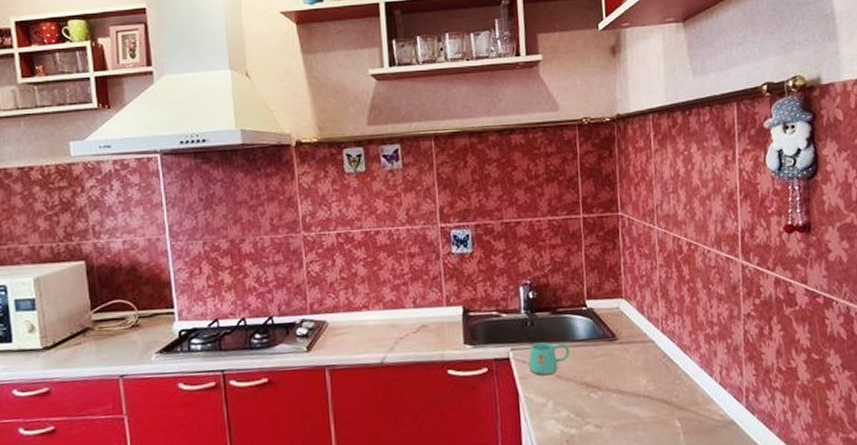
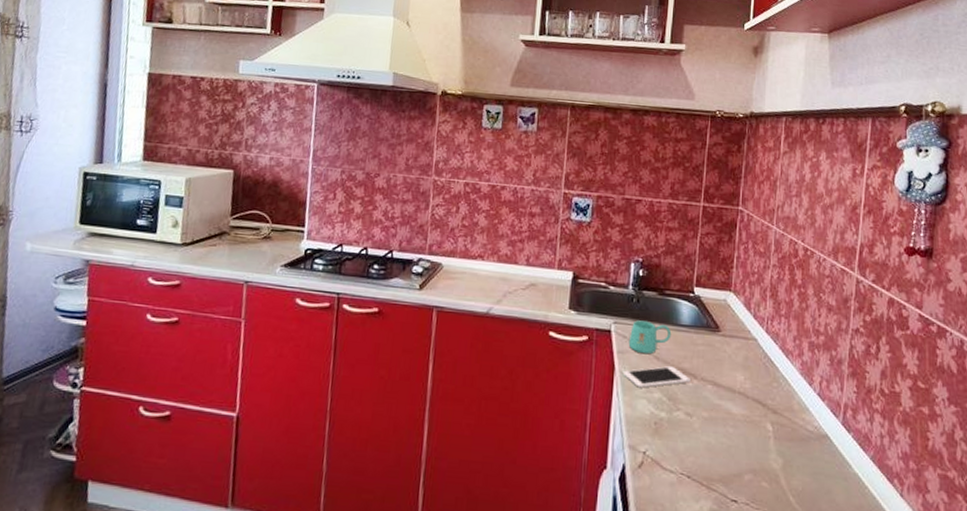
cell phone: none [527,383,595,409] -> present [622,366,691,388]

